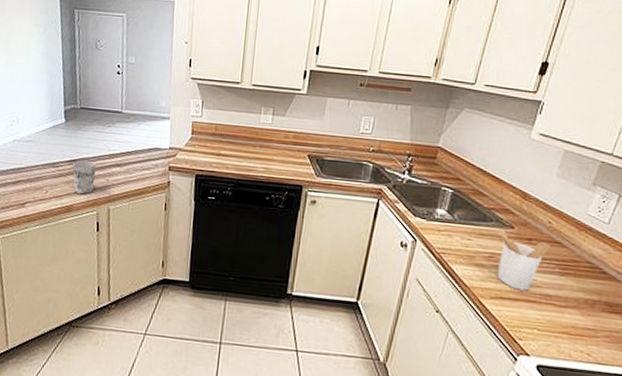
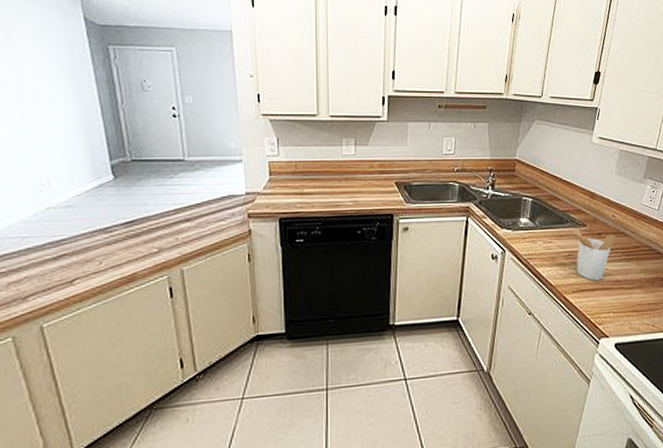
cup: present [71,160,97,195] -> none [129,220,161,260]

